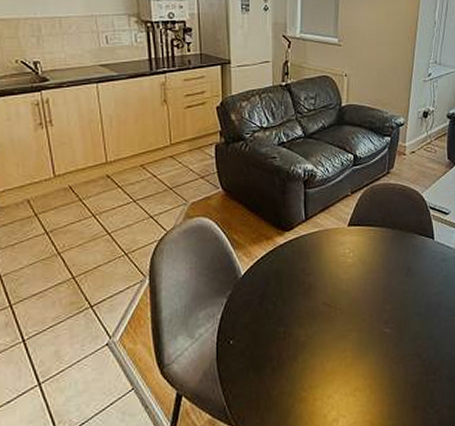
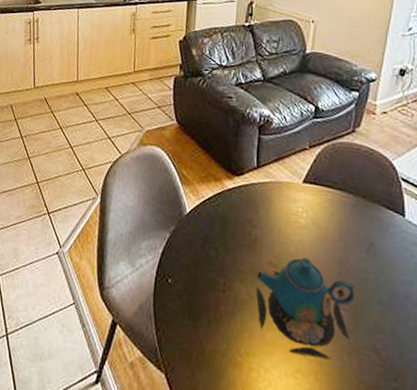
teapot: none [313,291,399,376] -> present [256,257,355,360]

